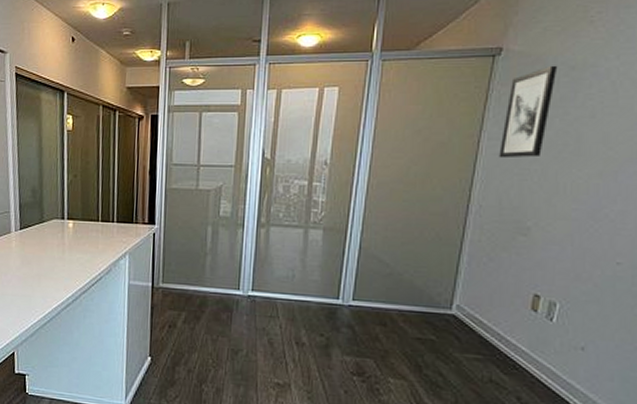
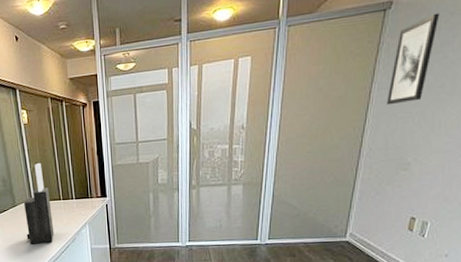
knife block: none [51,175,87,271] -> present [24,162,55,244]

